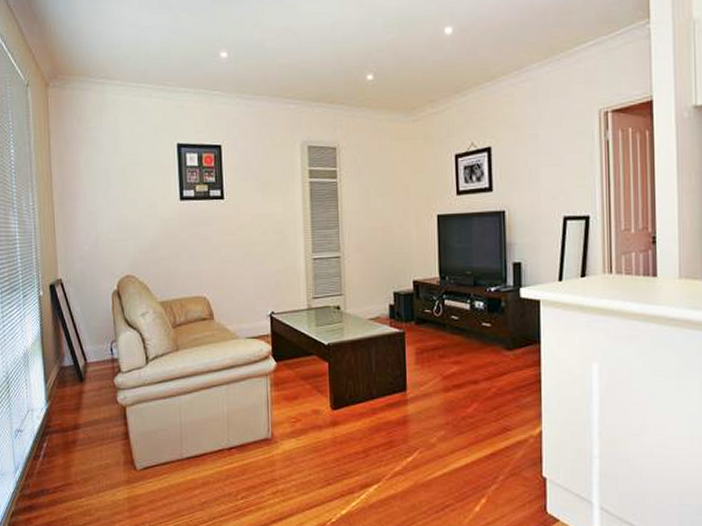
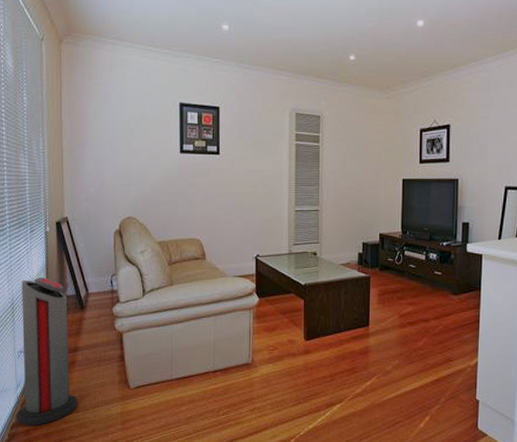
air purifier: none [15,347,81,514] -> present [16,277,78,426]

